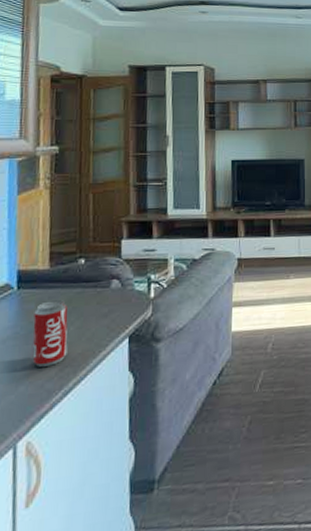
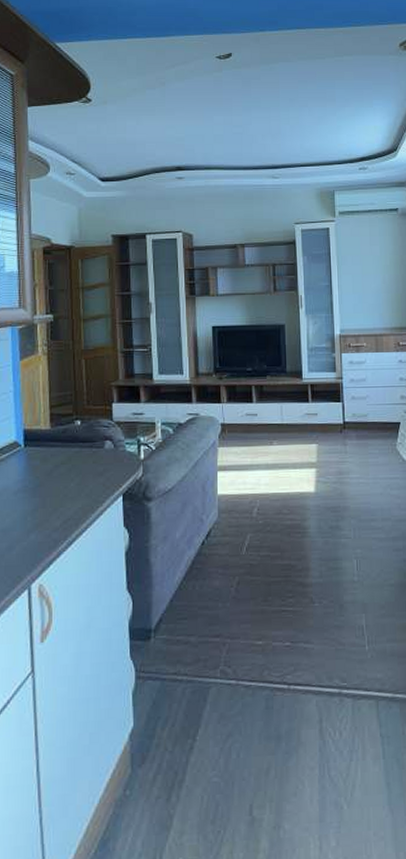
beverage can: present [32,300,68,367] -> none [39,458,69,518]

